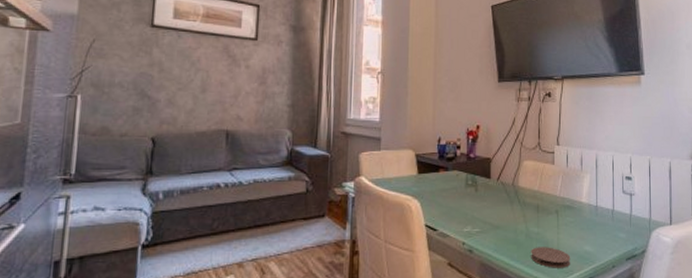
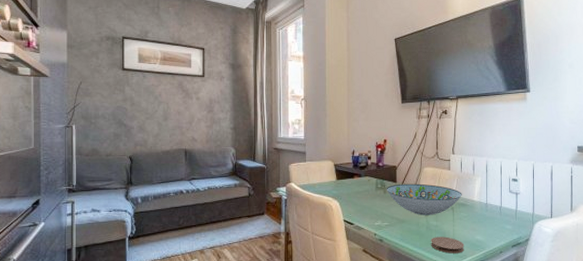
decorative bowl: none [478,180,568,220] -> present [386,183,462,215]

